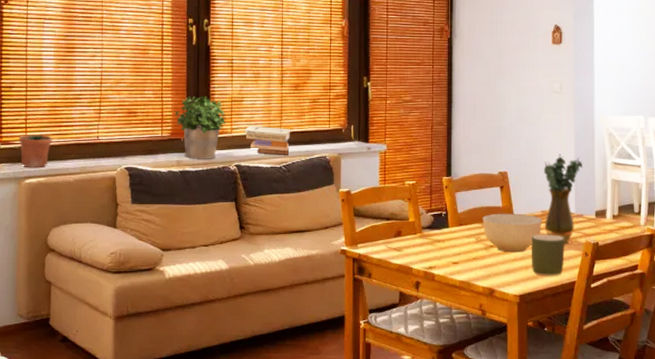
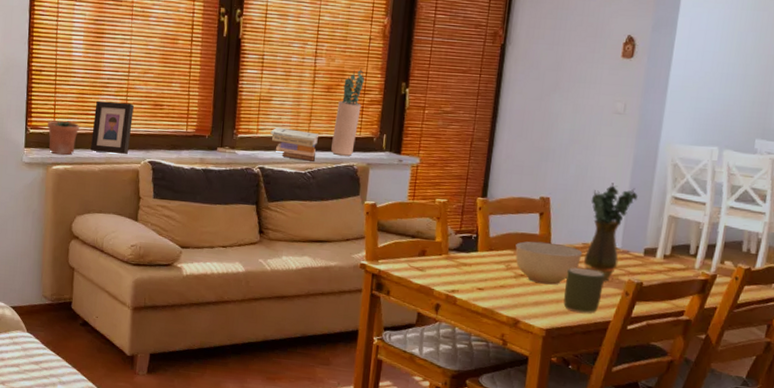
picture frame: none [65,112,107,163] -> present [91,100,134,155]
potted plant: present [174,95,226,159] -> none [200,92,253,160]
vase: none [303,66,330,148] -> present [331,68,365,156]

